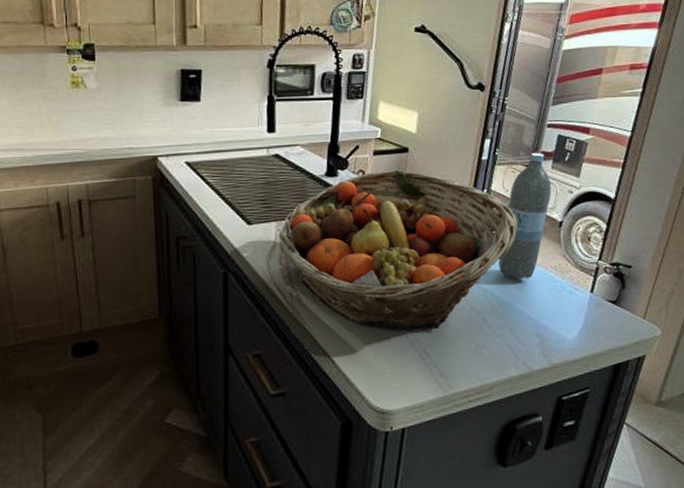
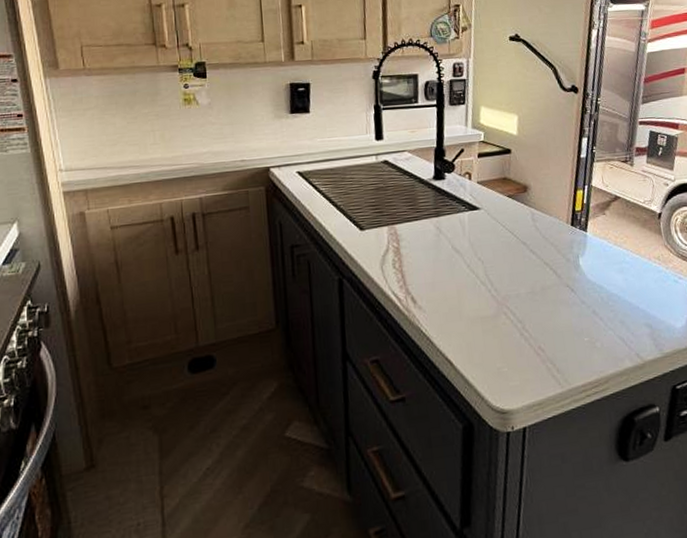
fruit basket: present [279,170,518,331] -> none [391,171,620,328]
water bottle: present [498,153,551,280] -> none [604,149,649,272]

